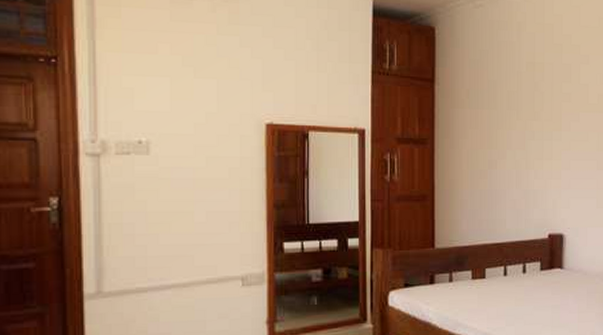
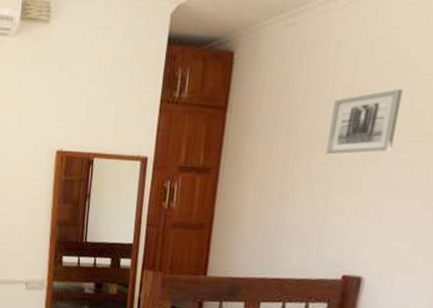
wall art: none [521,67,571,124] -> present [325,89,404,155]

